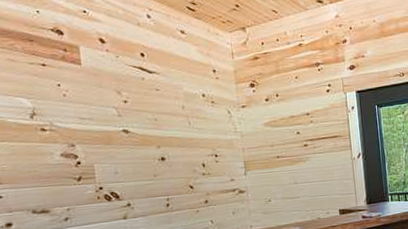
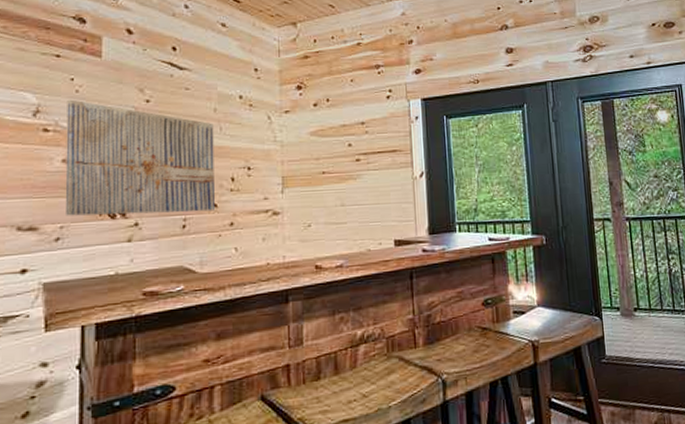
wall art: none [57,102,192,200] -> present [64,99,216,216]

